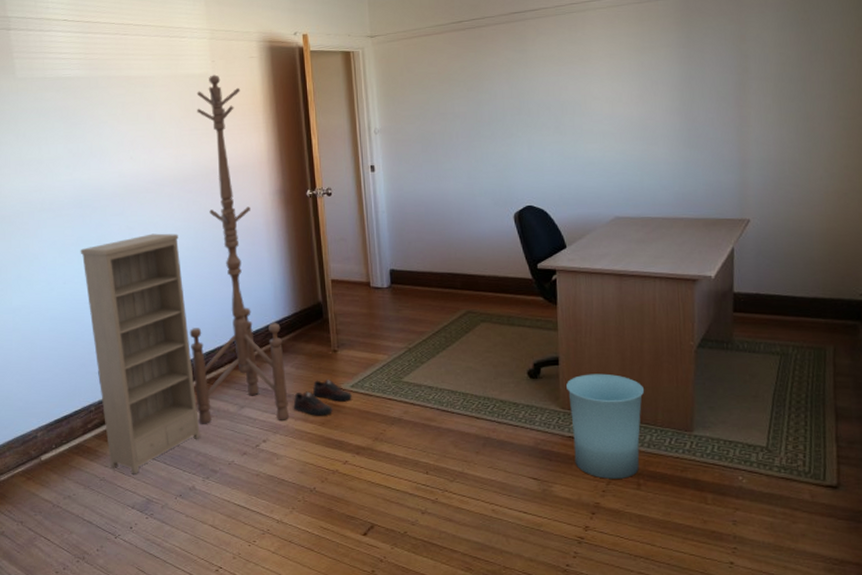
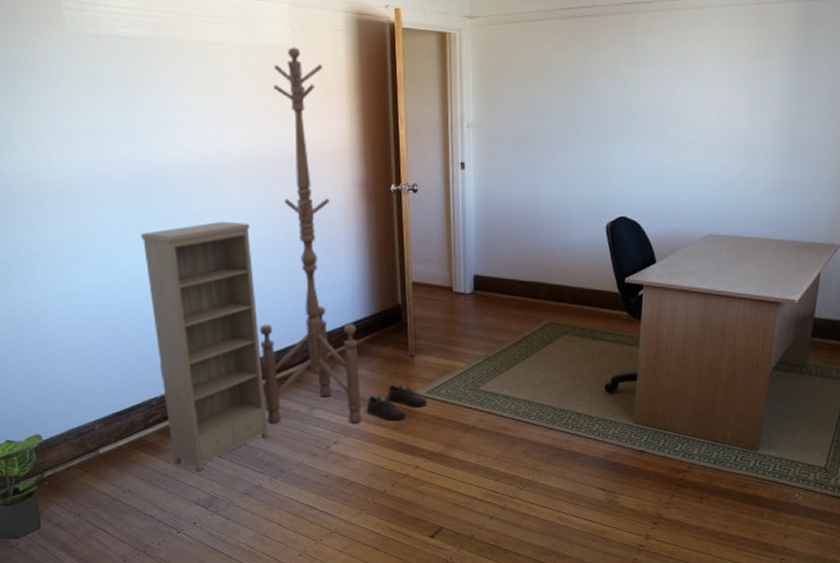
waste bin: present [566,373,644,479] -> none [642,391,716,492]

